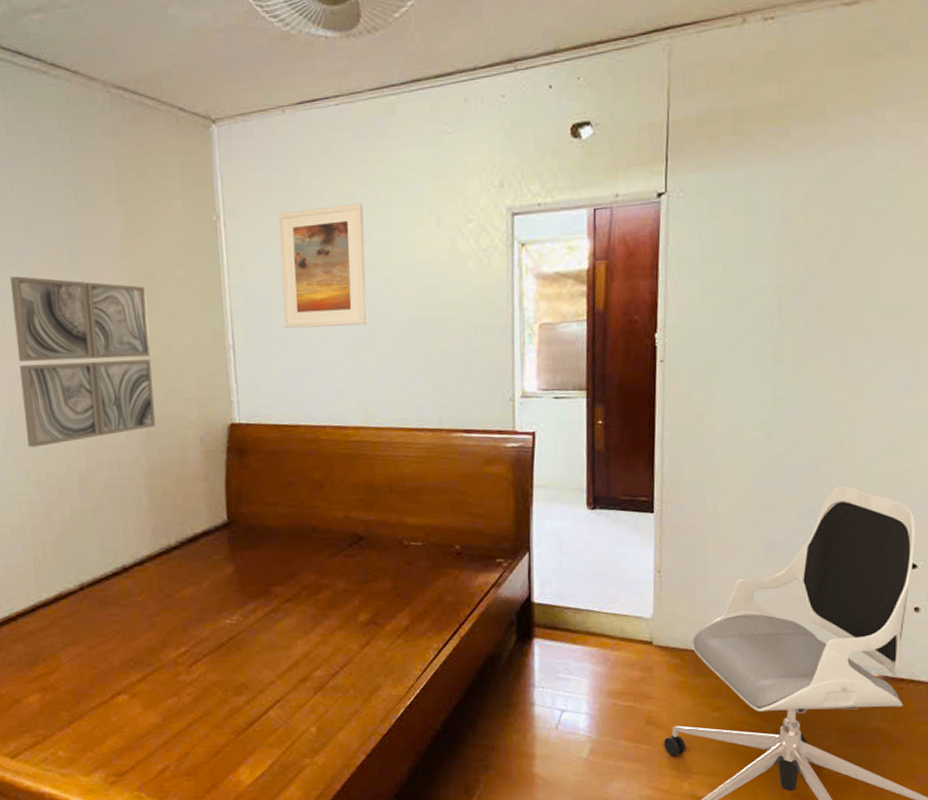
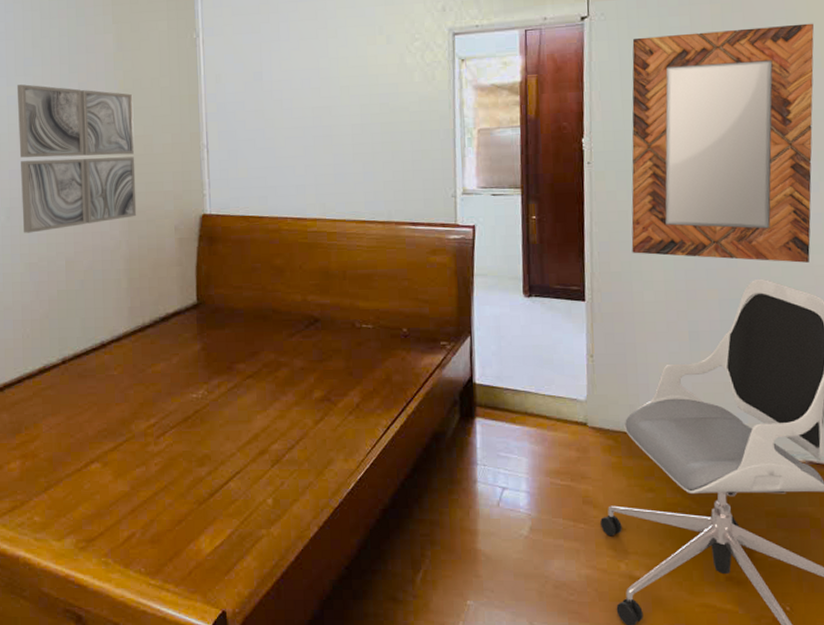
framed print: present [279,202,367,329] -> none [250,23,325,131]
home mirror: none [706,199,917,468] -> present [631,23,814,263]

